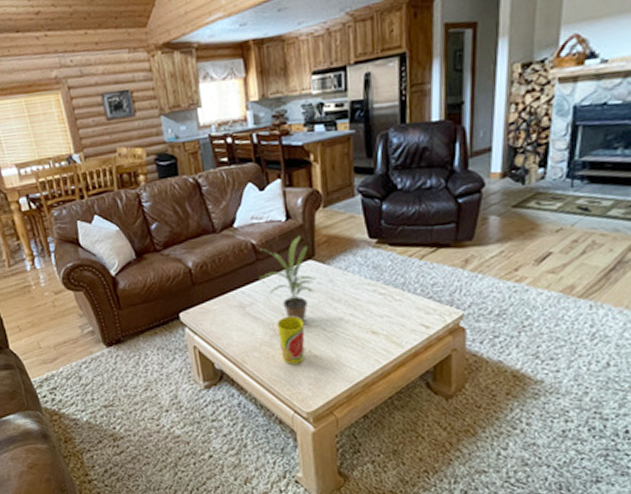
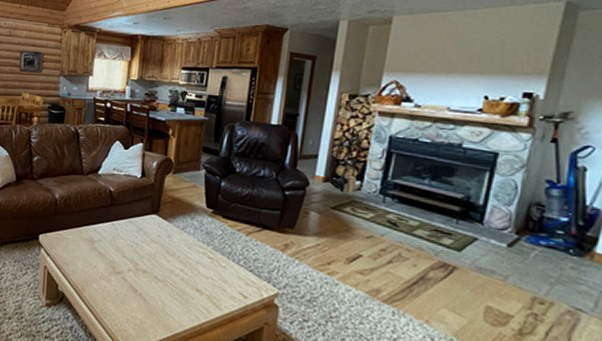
potted plant: present [259,236,317,323] -> none [110,192,157,267]
cup: present [276,316,305,364] -> none [116,258,140,303]

